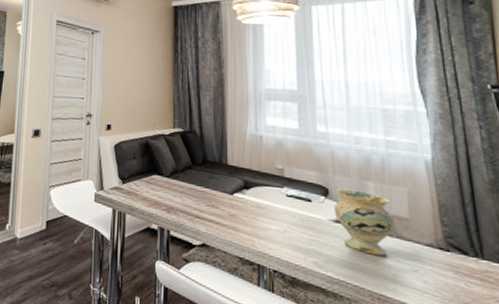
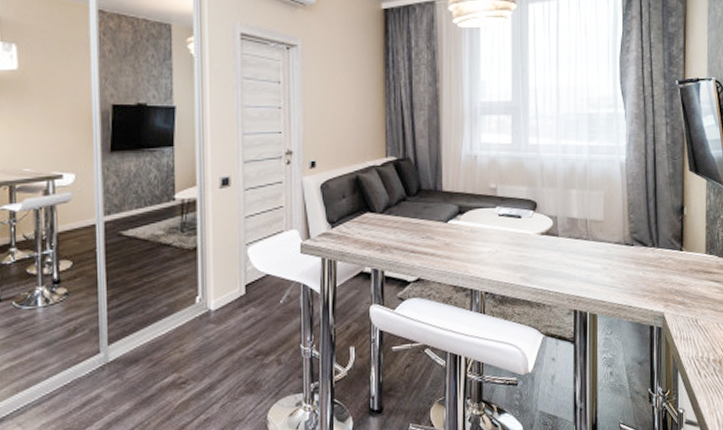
vase: present [334,188,394,256] -> none [541,200,591,261]

